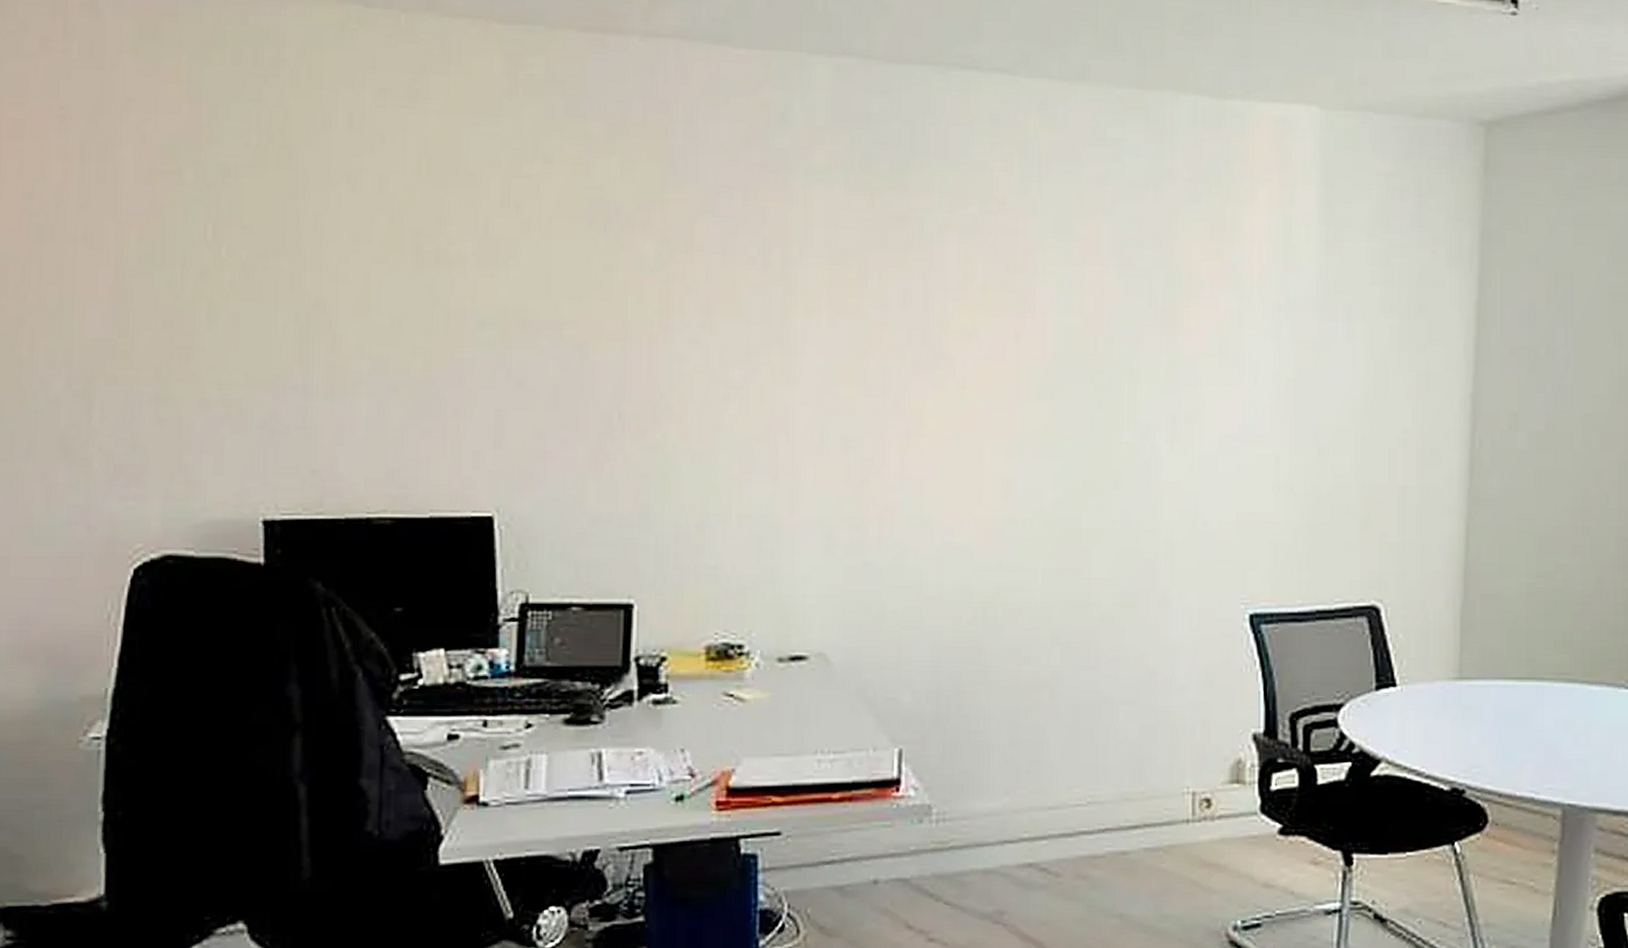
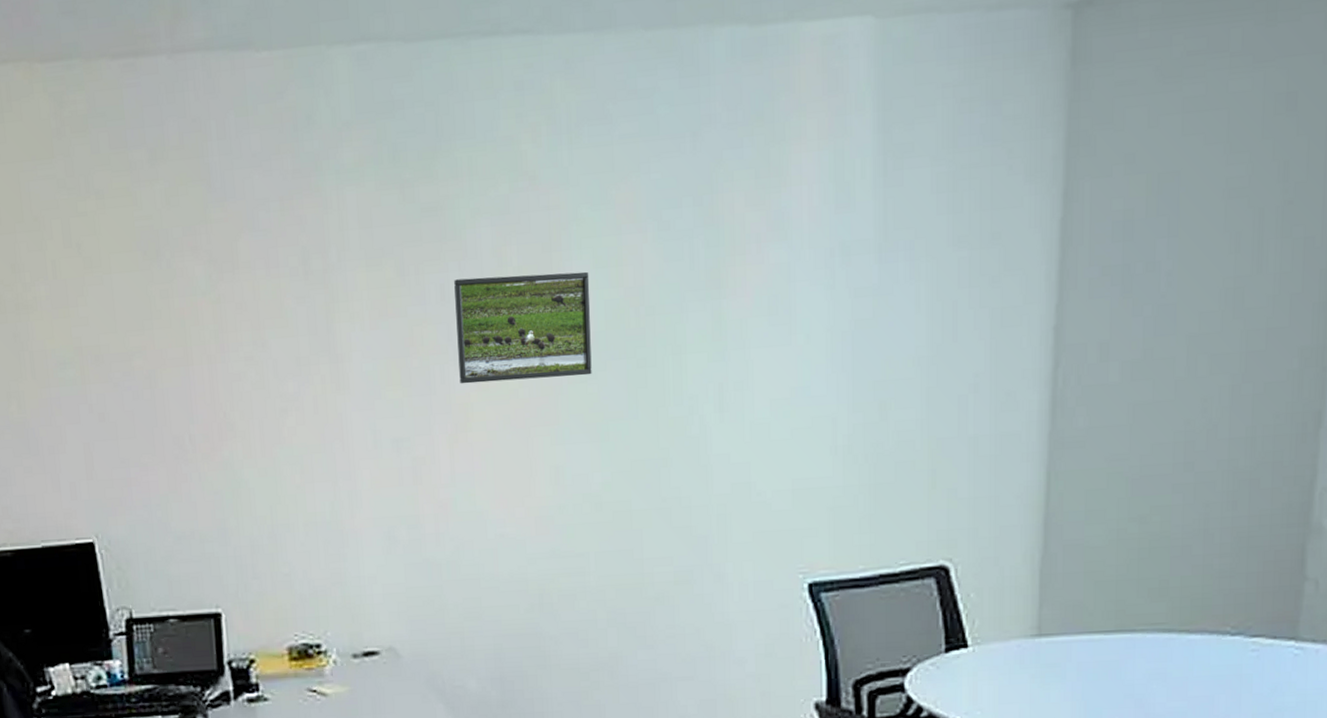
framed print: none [916,288,1052,394] -> present [454,271,592,384]

